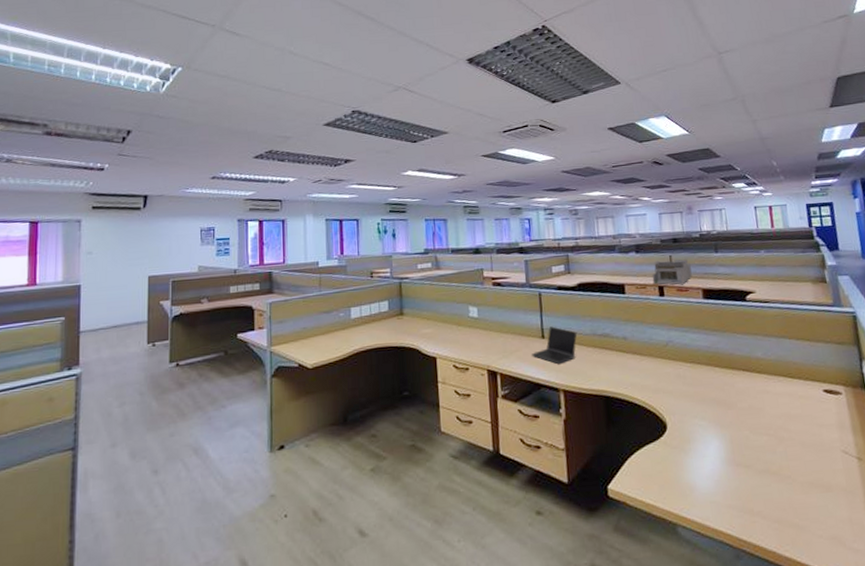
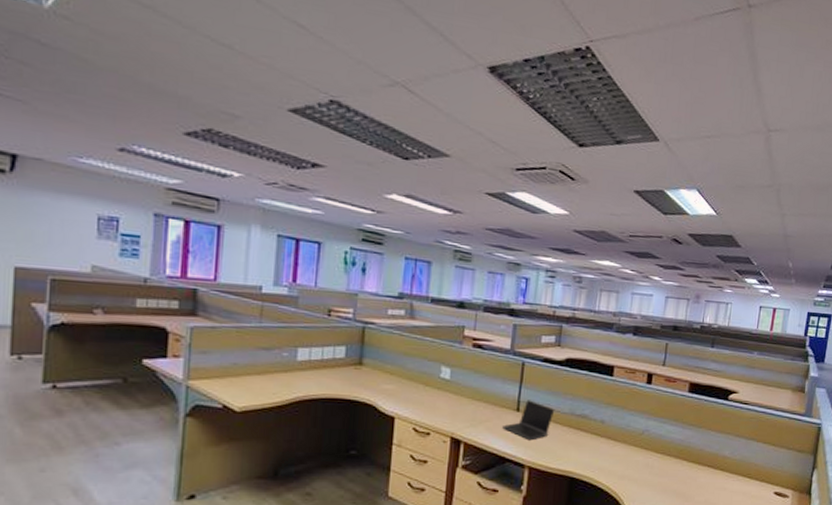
architectural model: present [652,259,692,286] -> none [643,346,685,376]

